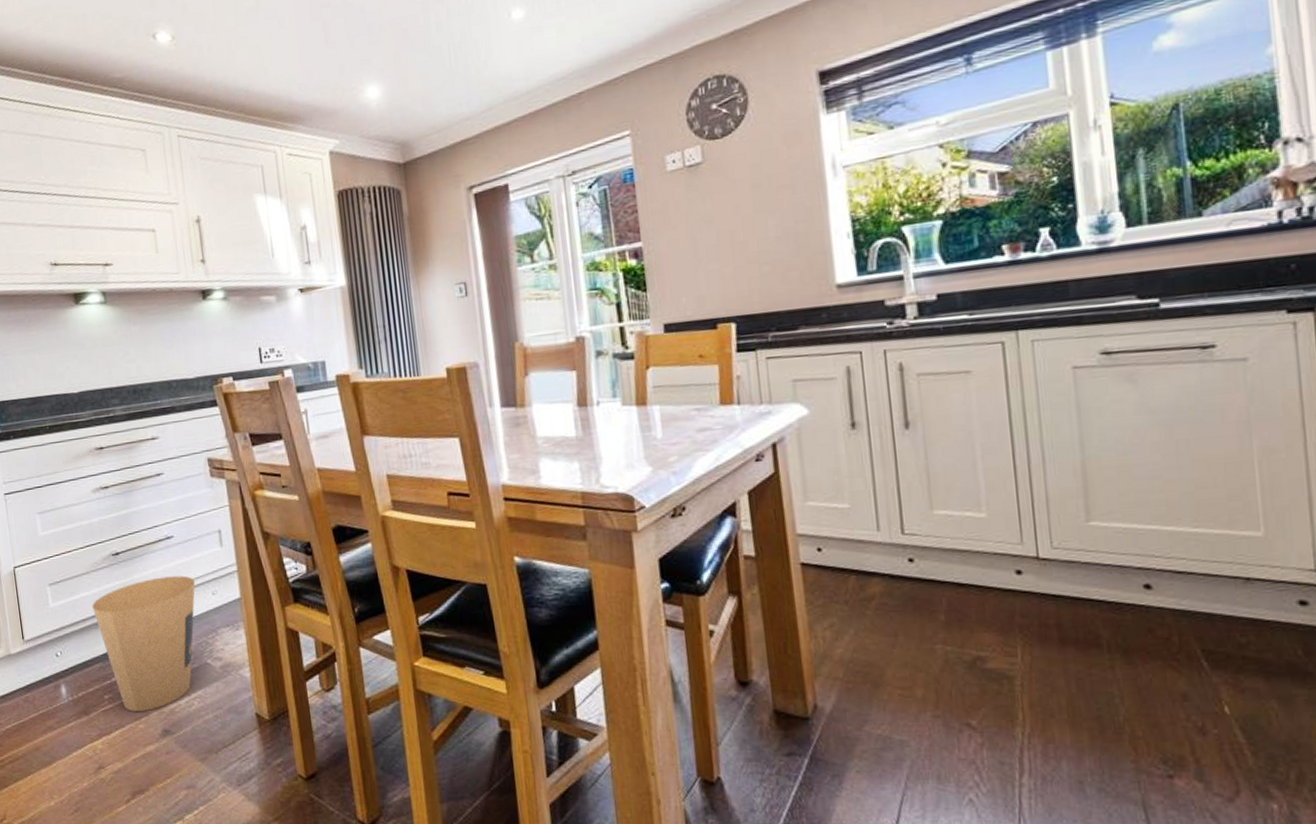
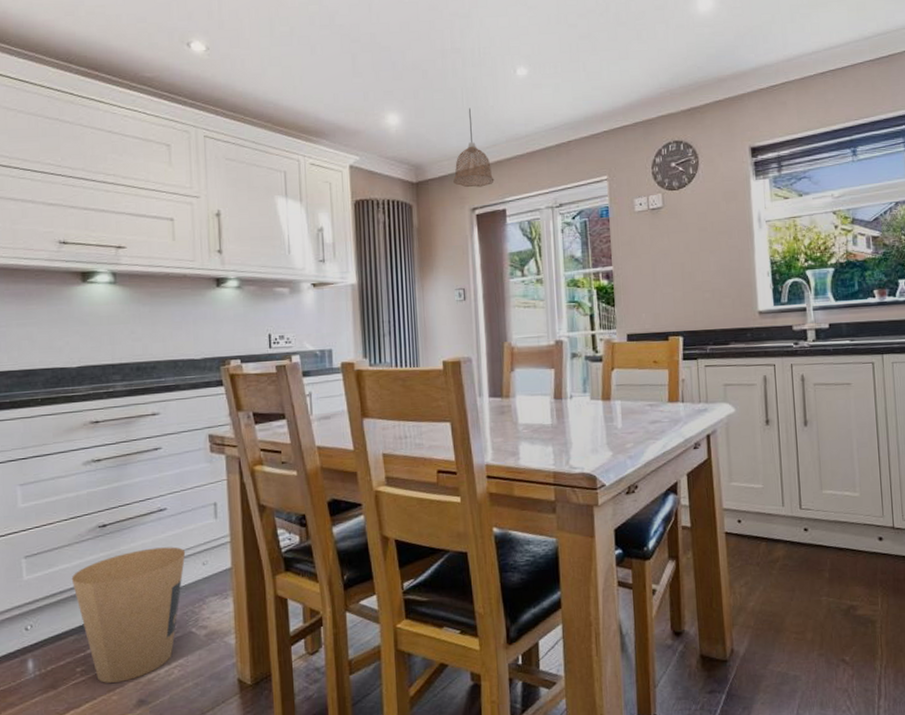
pendant lamp: none [445,67,493,163] -> present [453,108,495,187]

